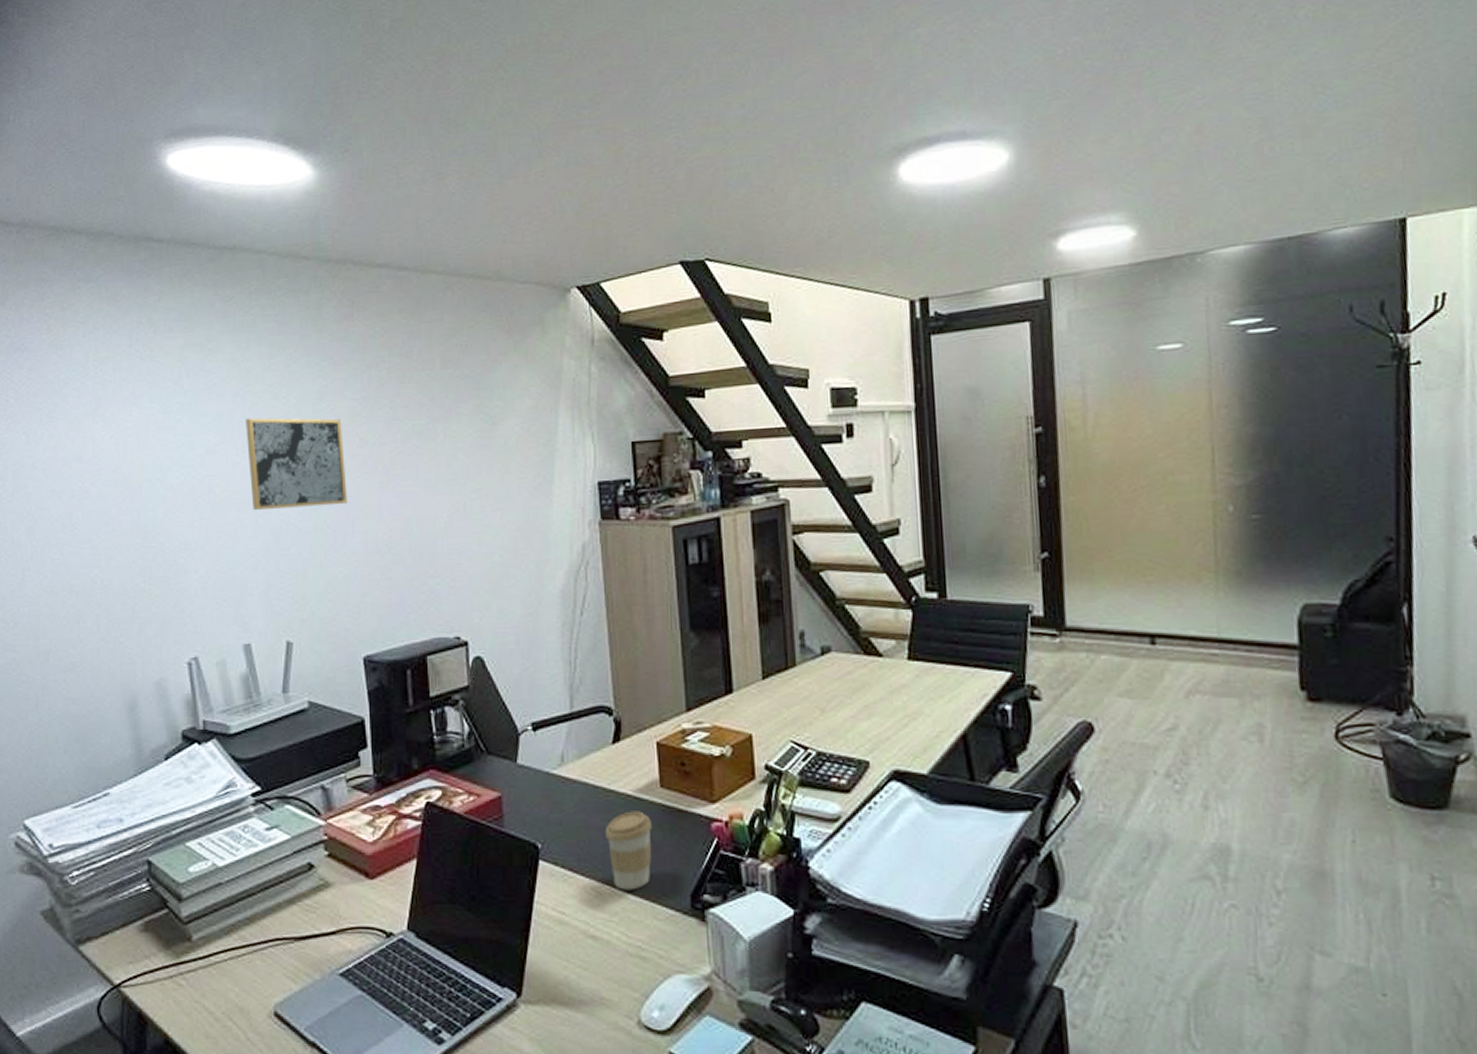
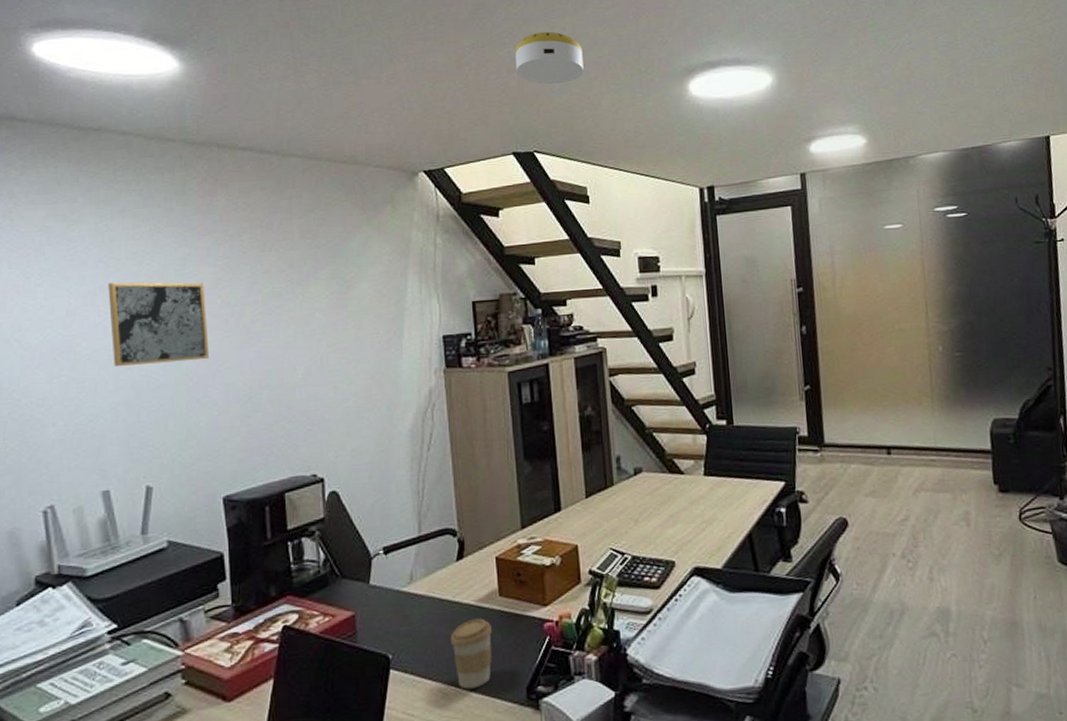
smoke detector: none [683,109,767,176] -> present [515,31,584,85]

